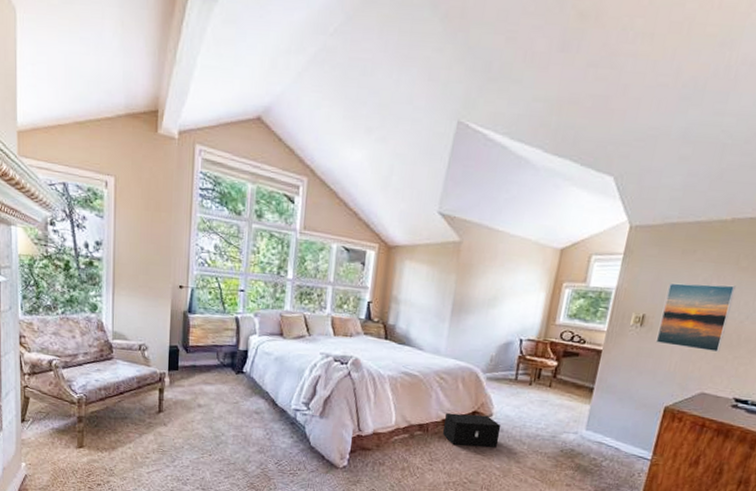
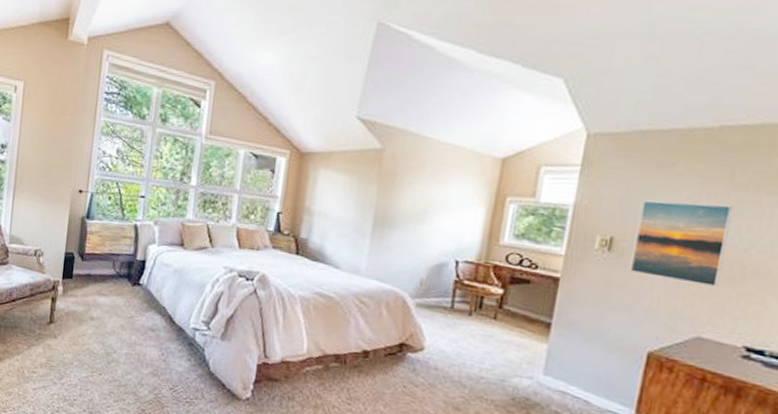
speaker: present [442,412,501,448] -> none [362,342,435,389]

